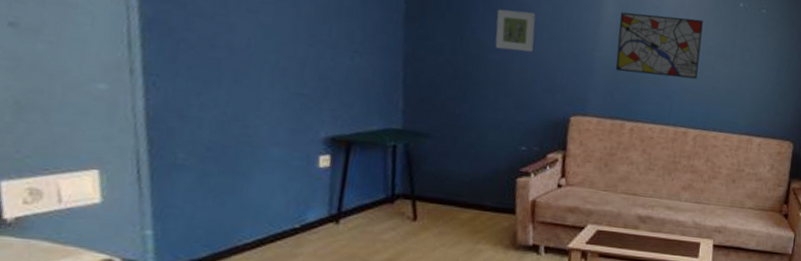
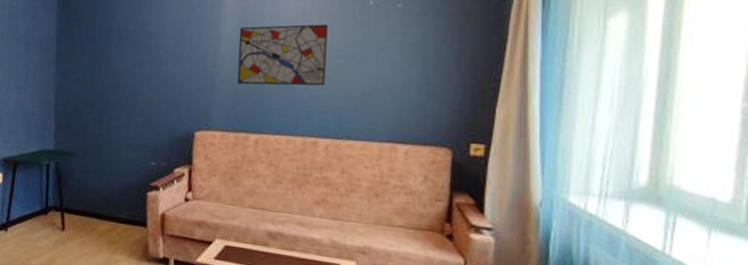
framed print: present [495,9,536,52] -> none [127,38,161,75]

